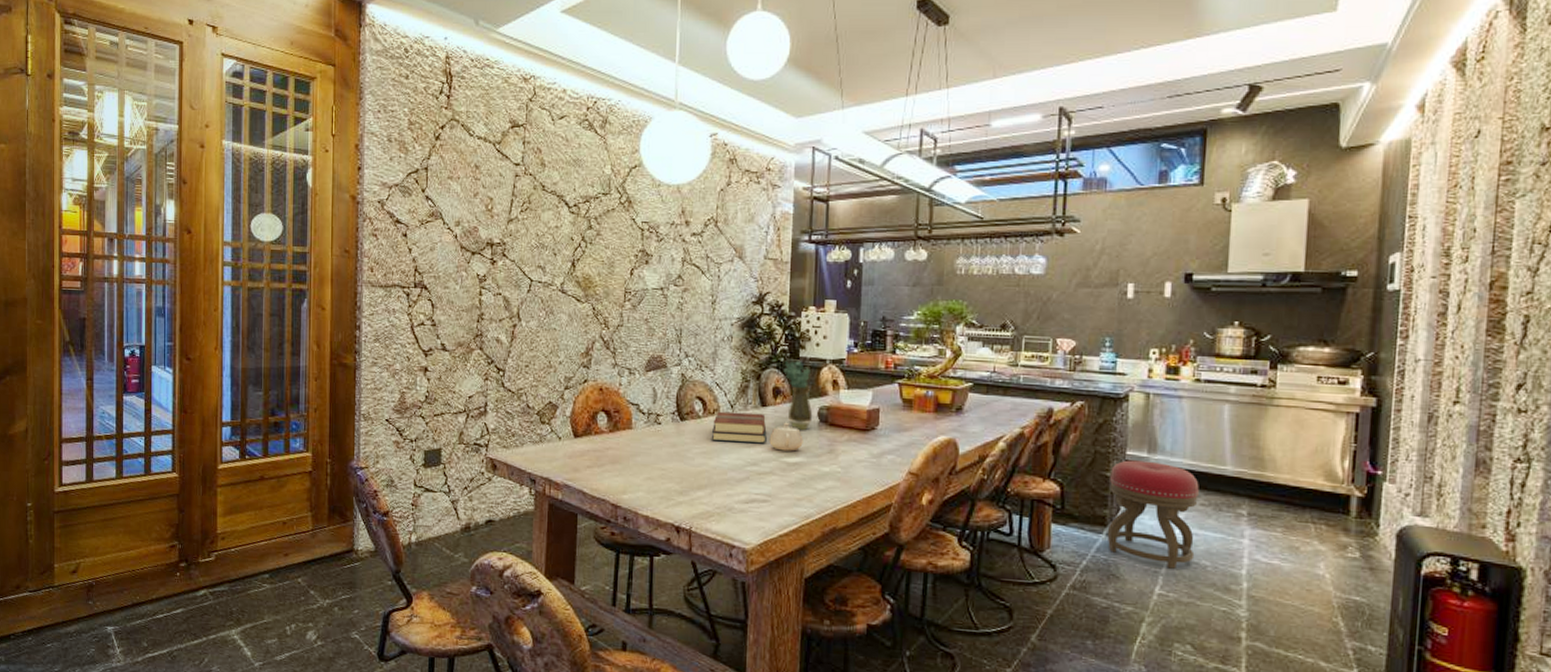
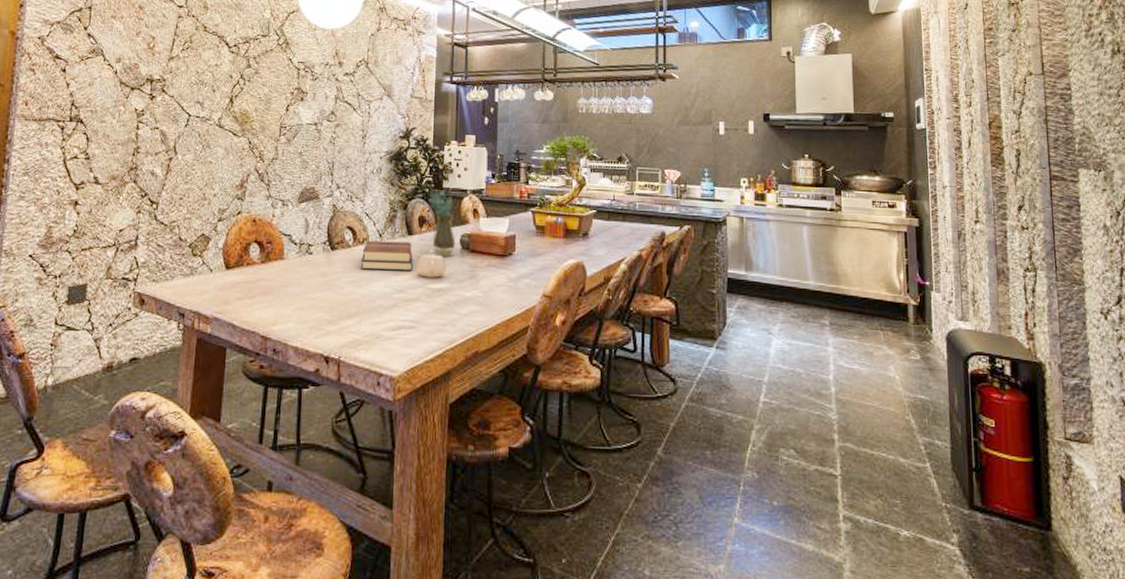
stool: present [1107,460,1199,569] -> none [716,278,790,377]

